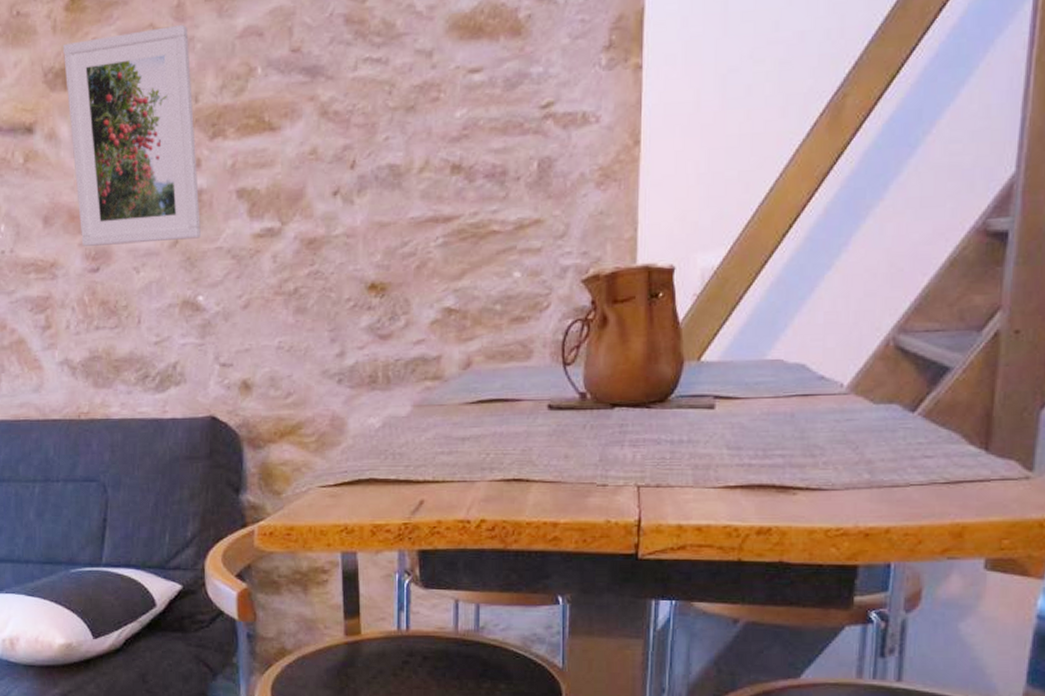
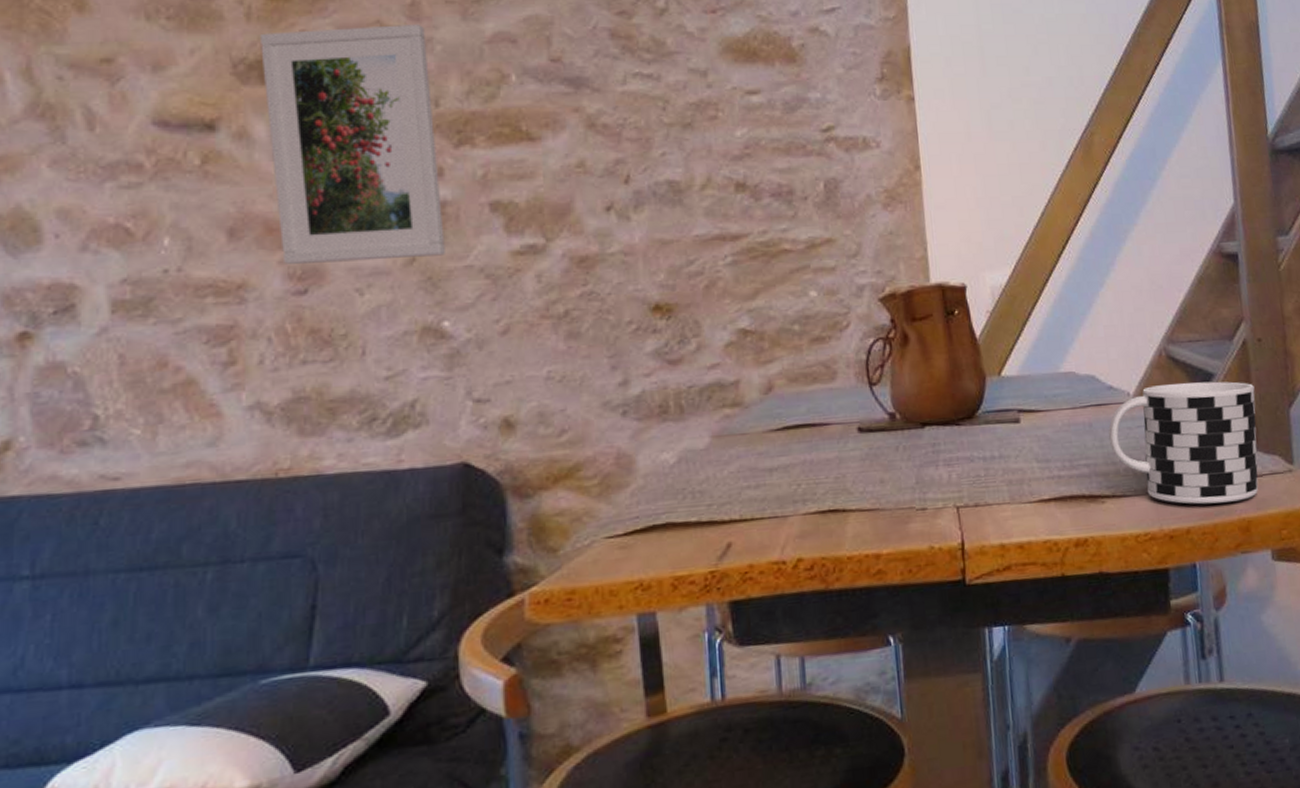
cup: none [810,375,1000,505] -> present [1108,381,1259,505]

